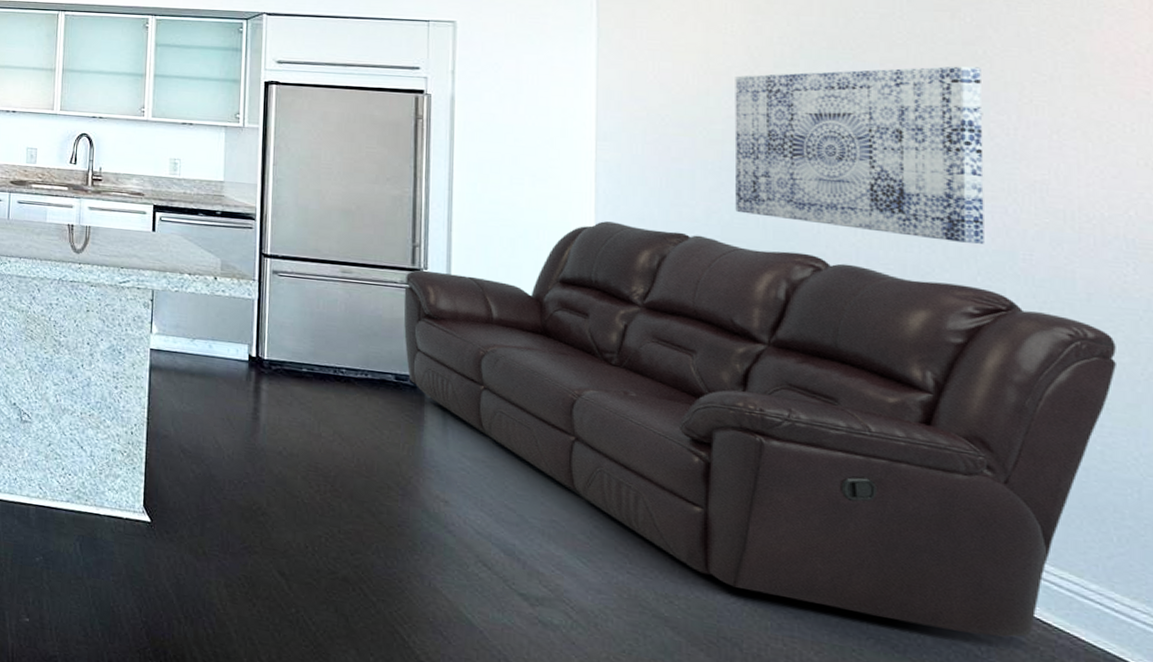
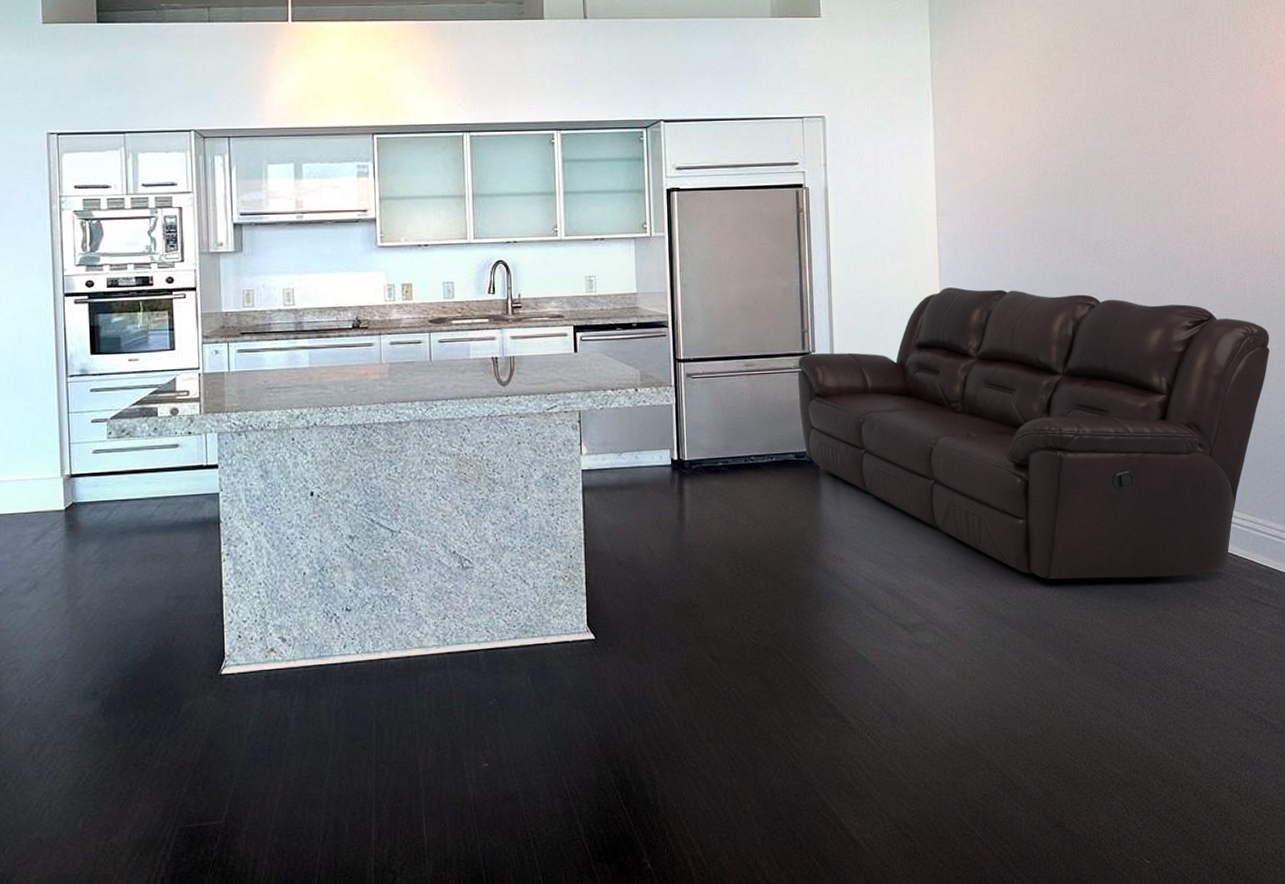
wall art: present [734,66,984,244] -> none [1032,127,1194,271]

